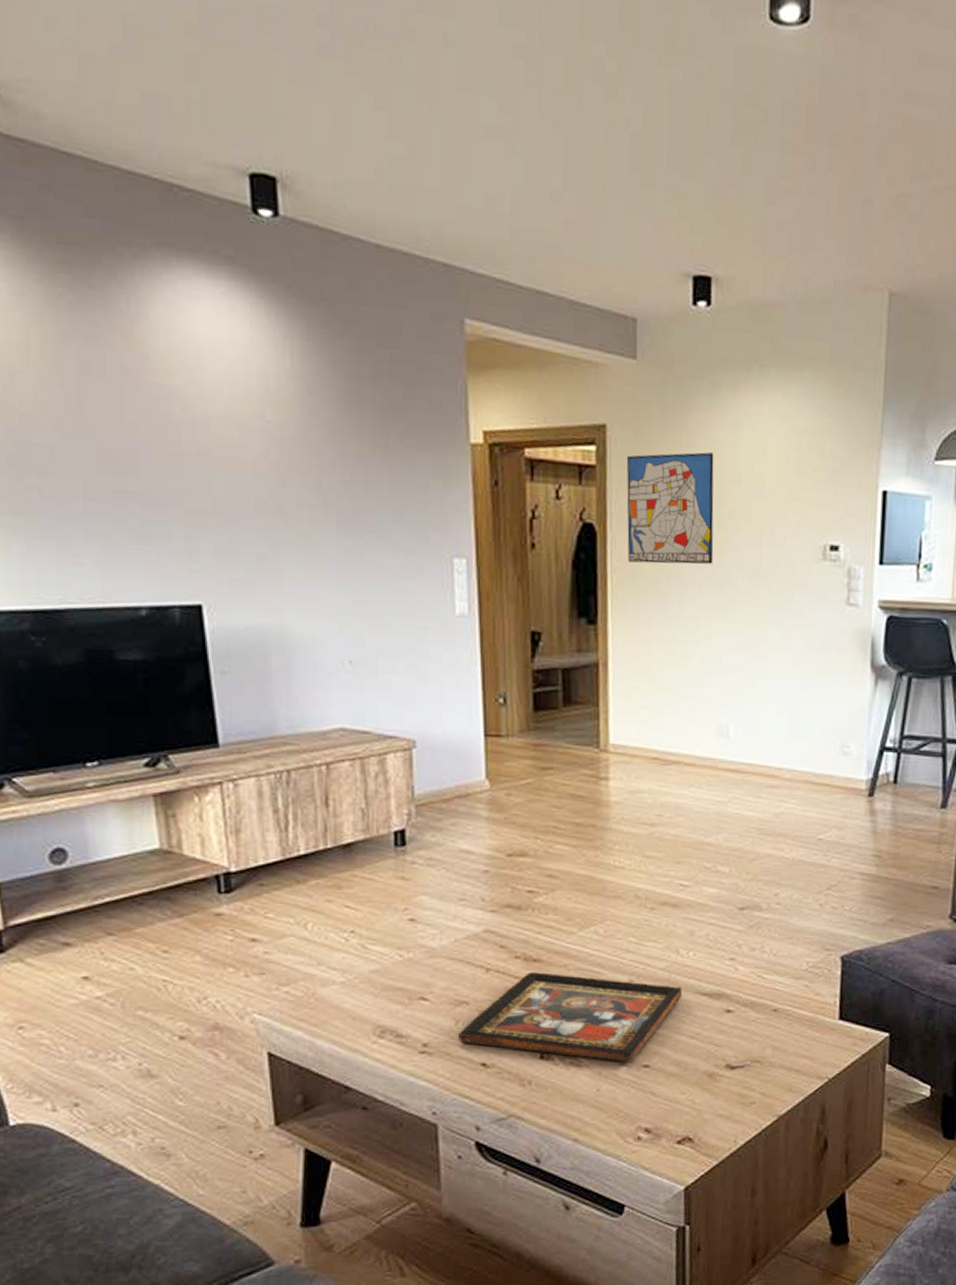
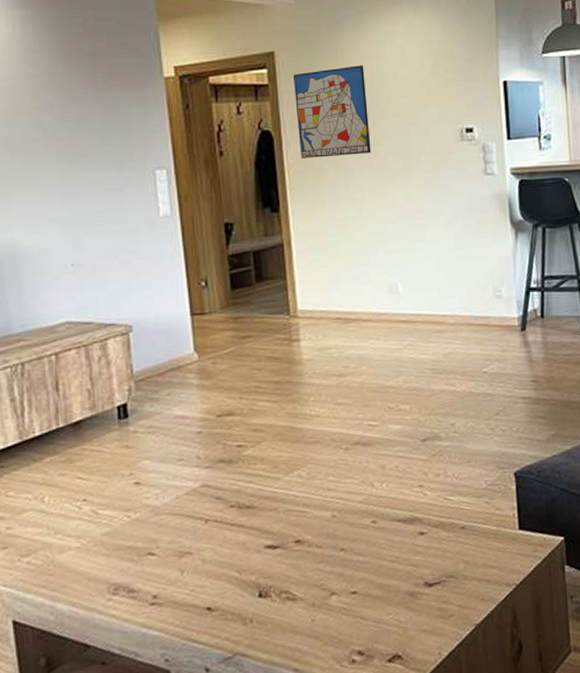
decorative tray: present [458,972,683,1062] -> none [184,516,380,592]

